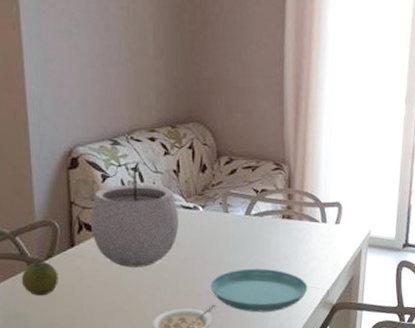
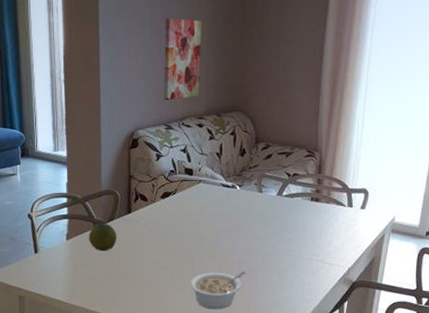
plant pot: present [91,161,179,268] -> none [145,143,218,234]
wall art: none [102,16,149,112] -> present [164,18,202,101]
saucer: present [210,268,308,313] -> none [242,243,330,283]

